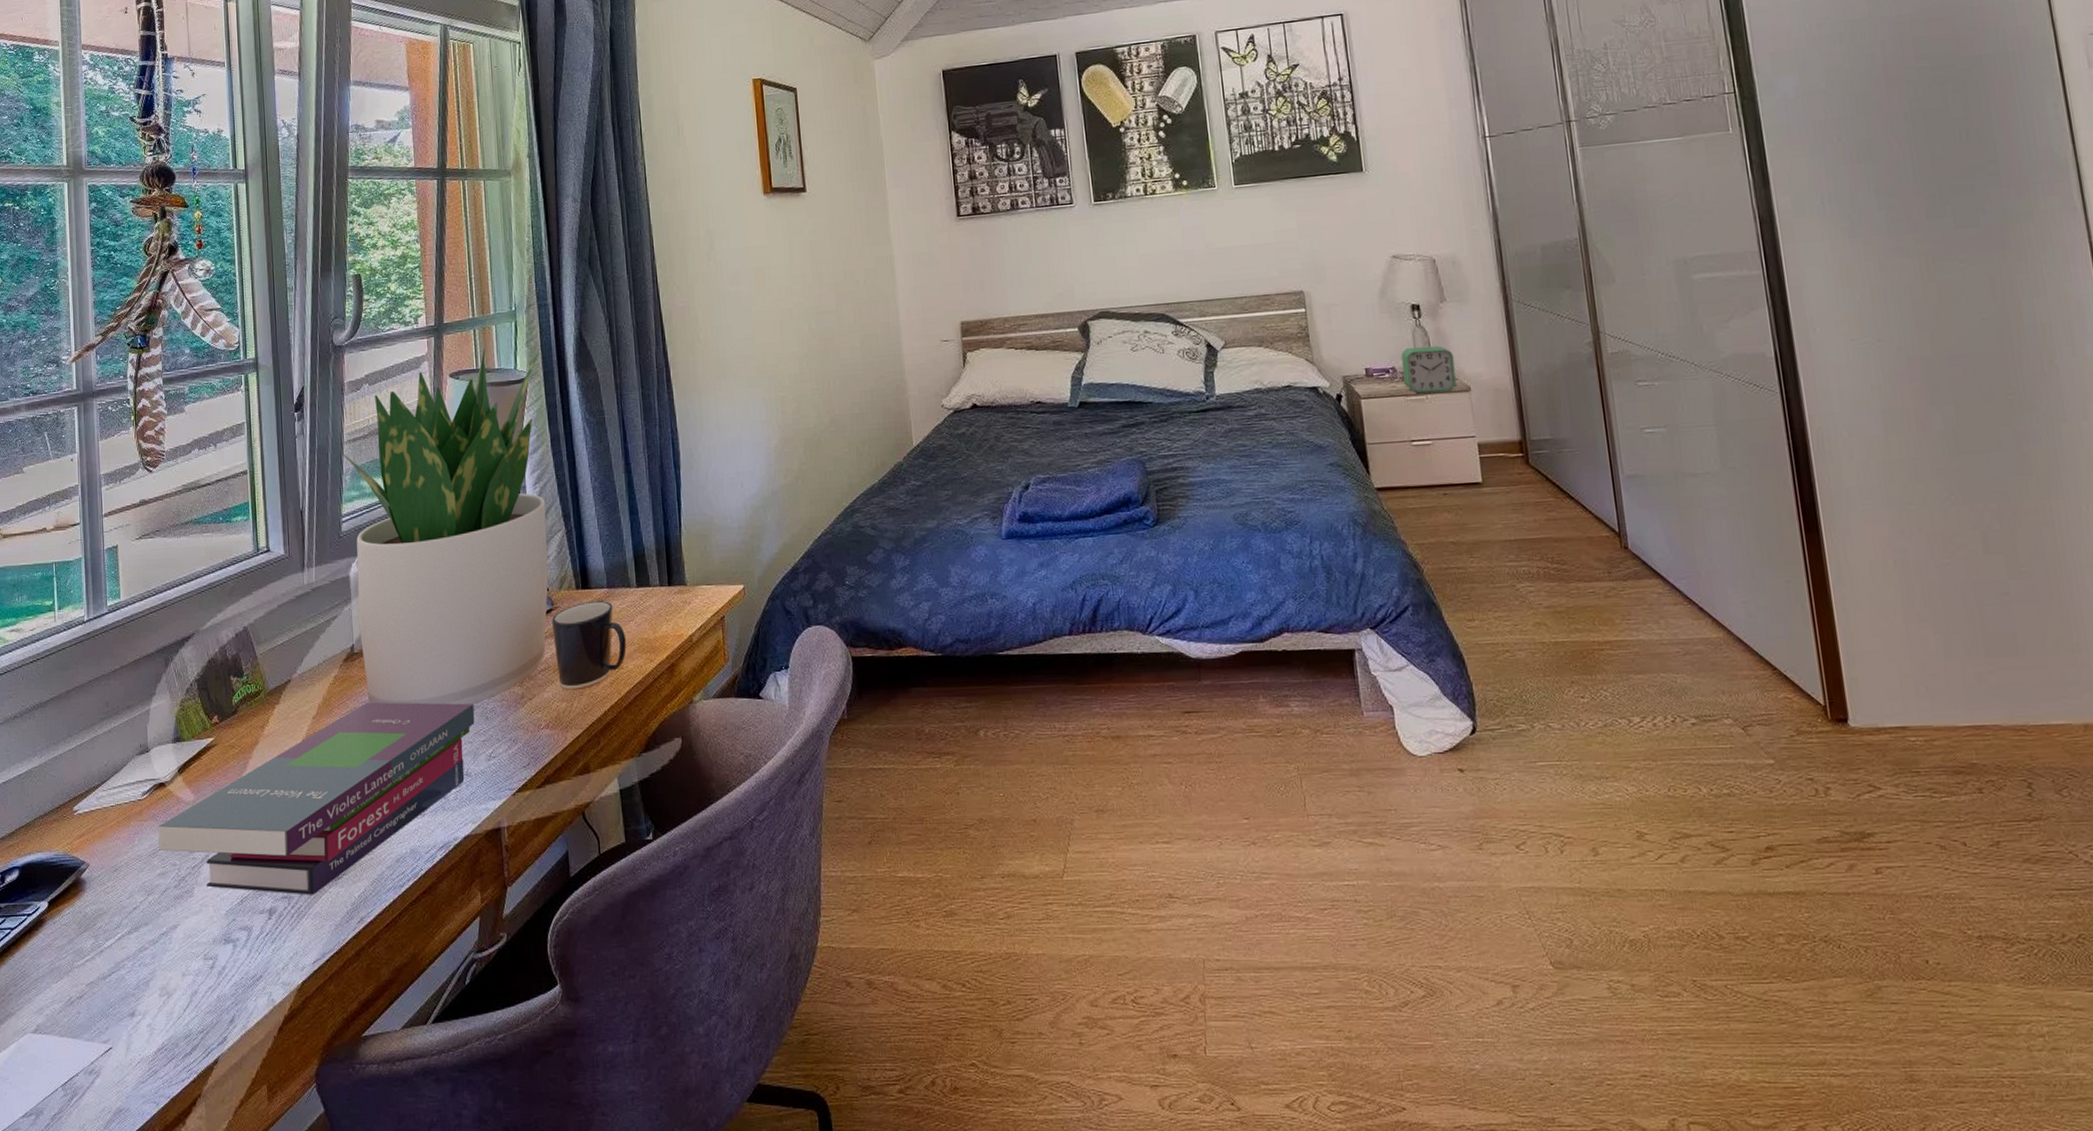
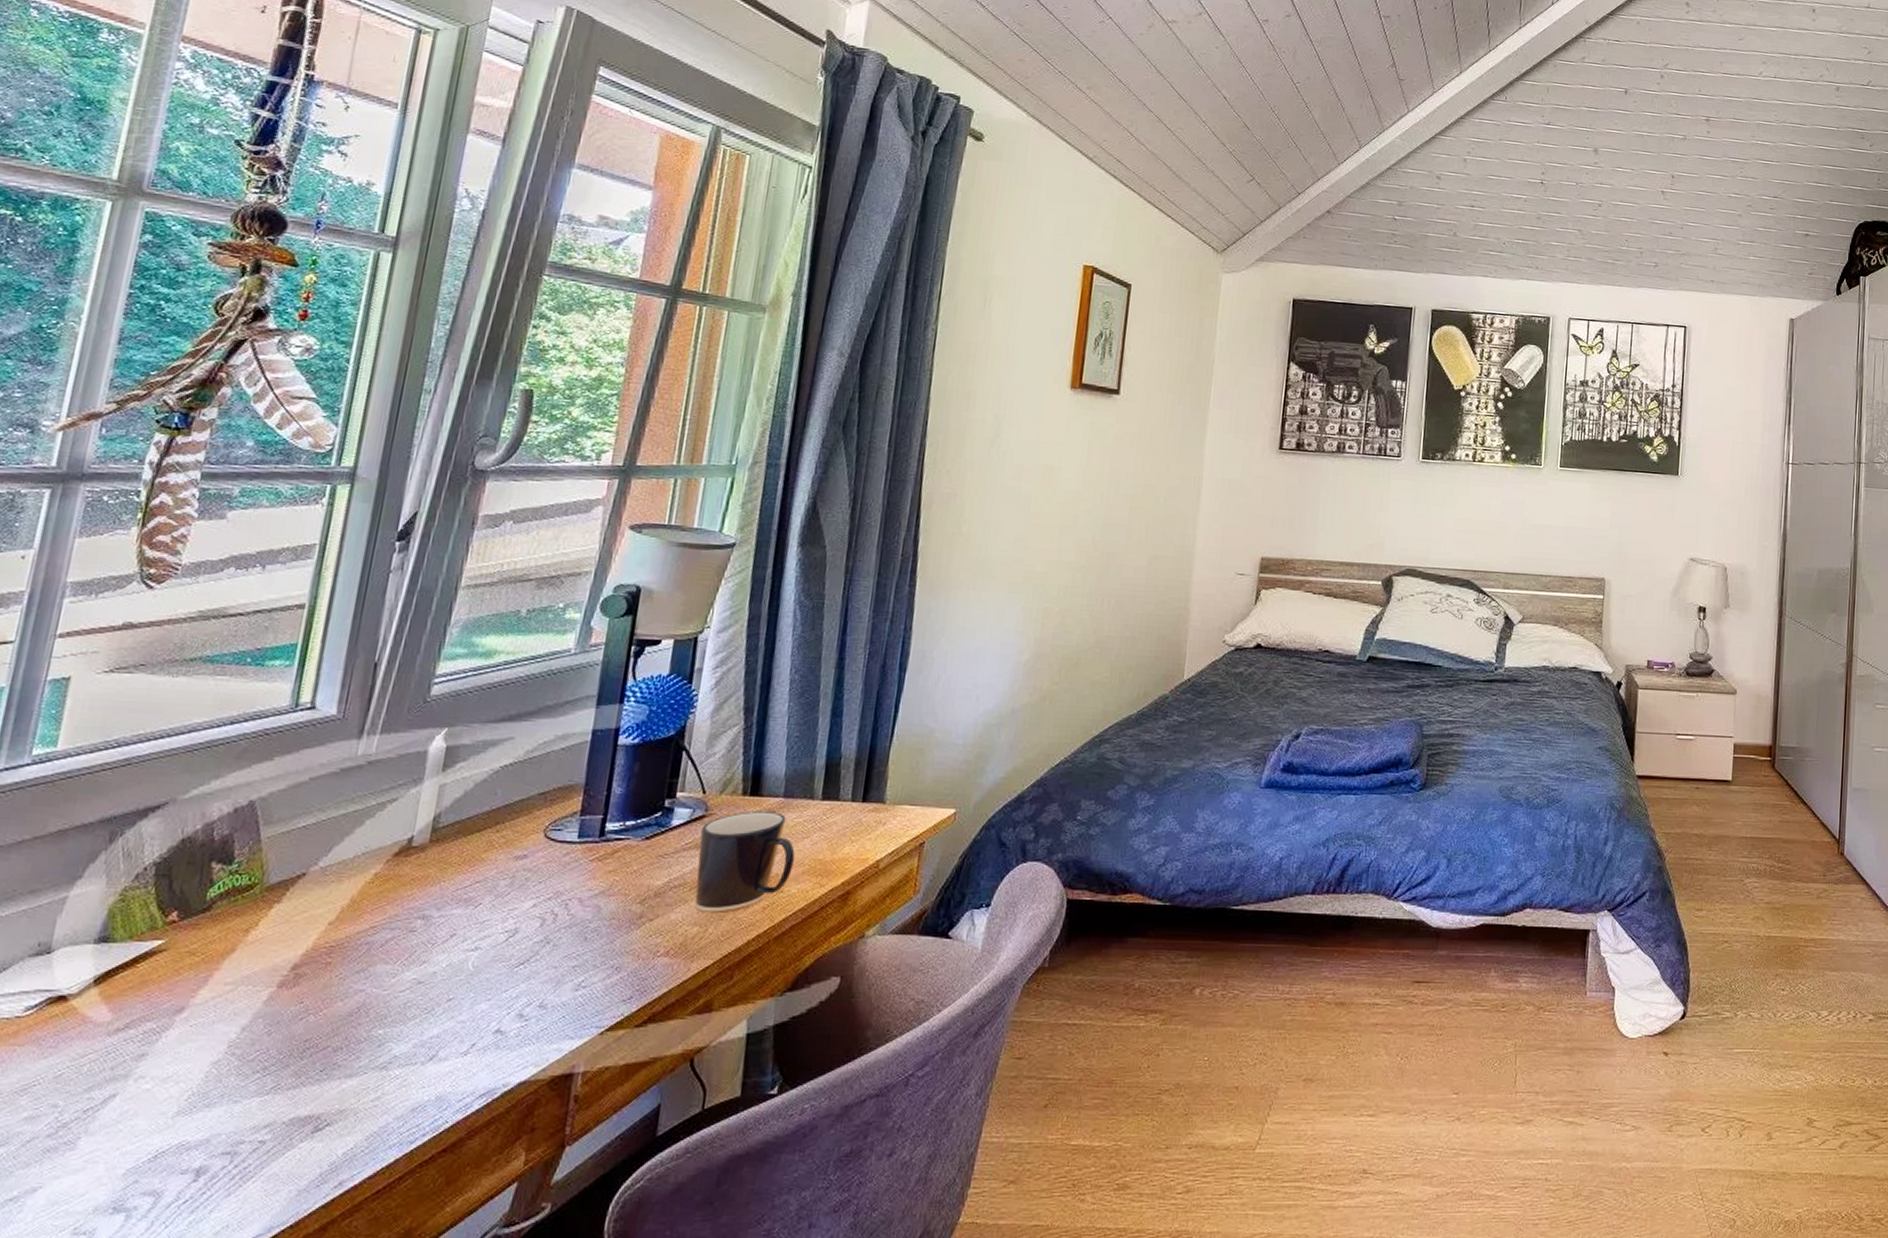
books: present [158,702,475,895] -> none [34,908,571,1151]
planter: present [340,346,549,705] -> none [418,502,760,922]
alarm clock: present [1401,346,1457,394] -> none [1679,646,1727,692]

